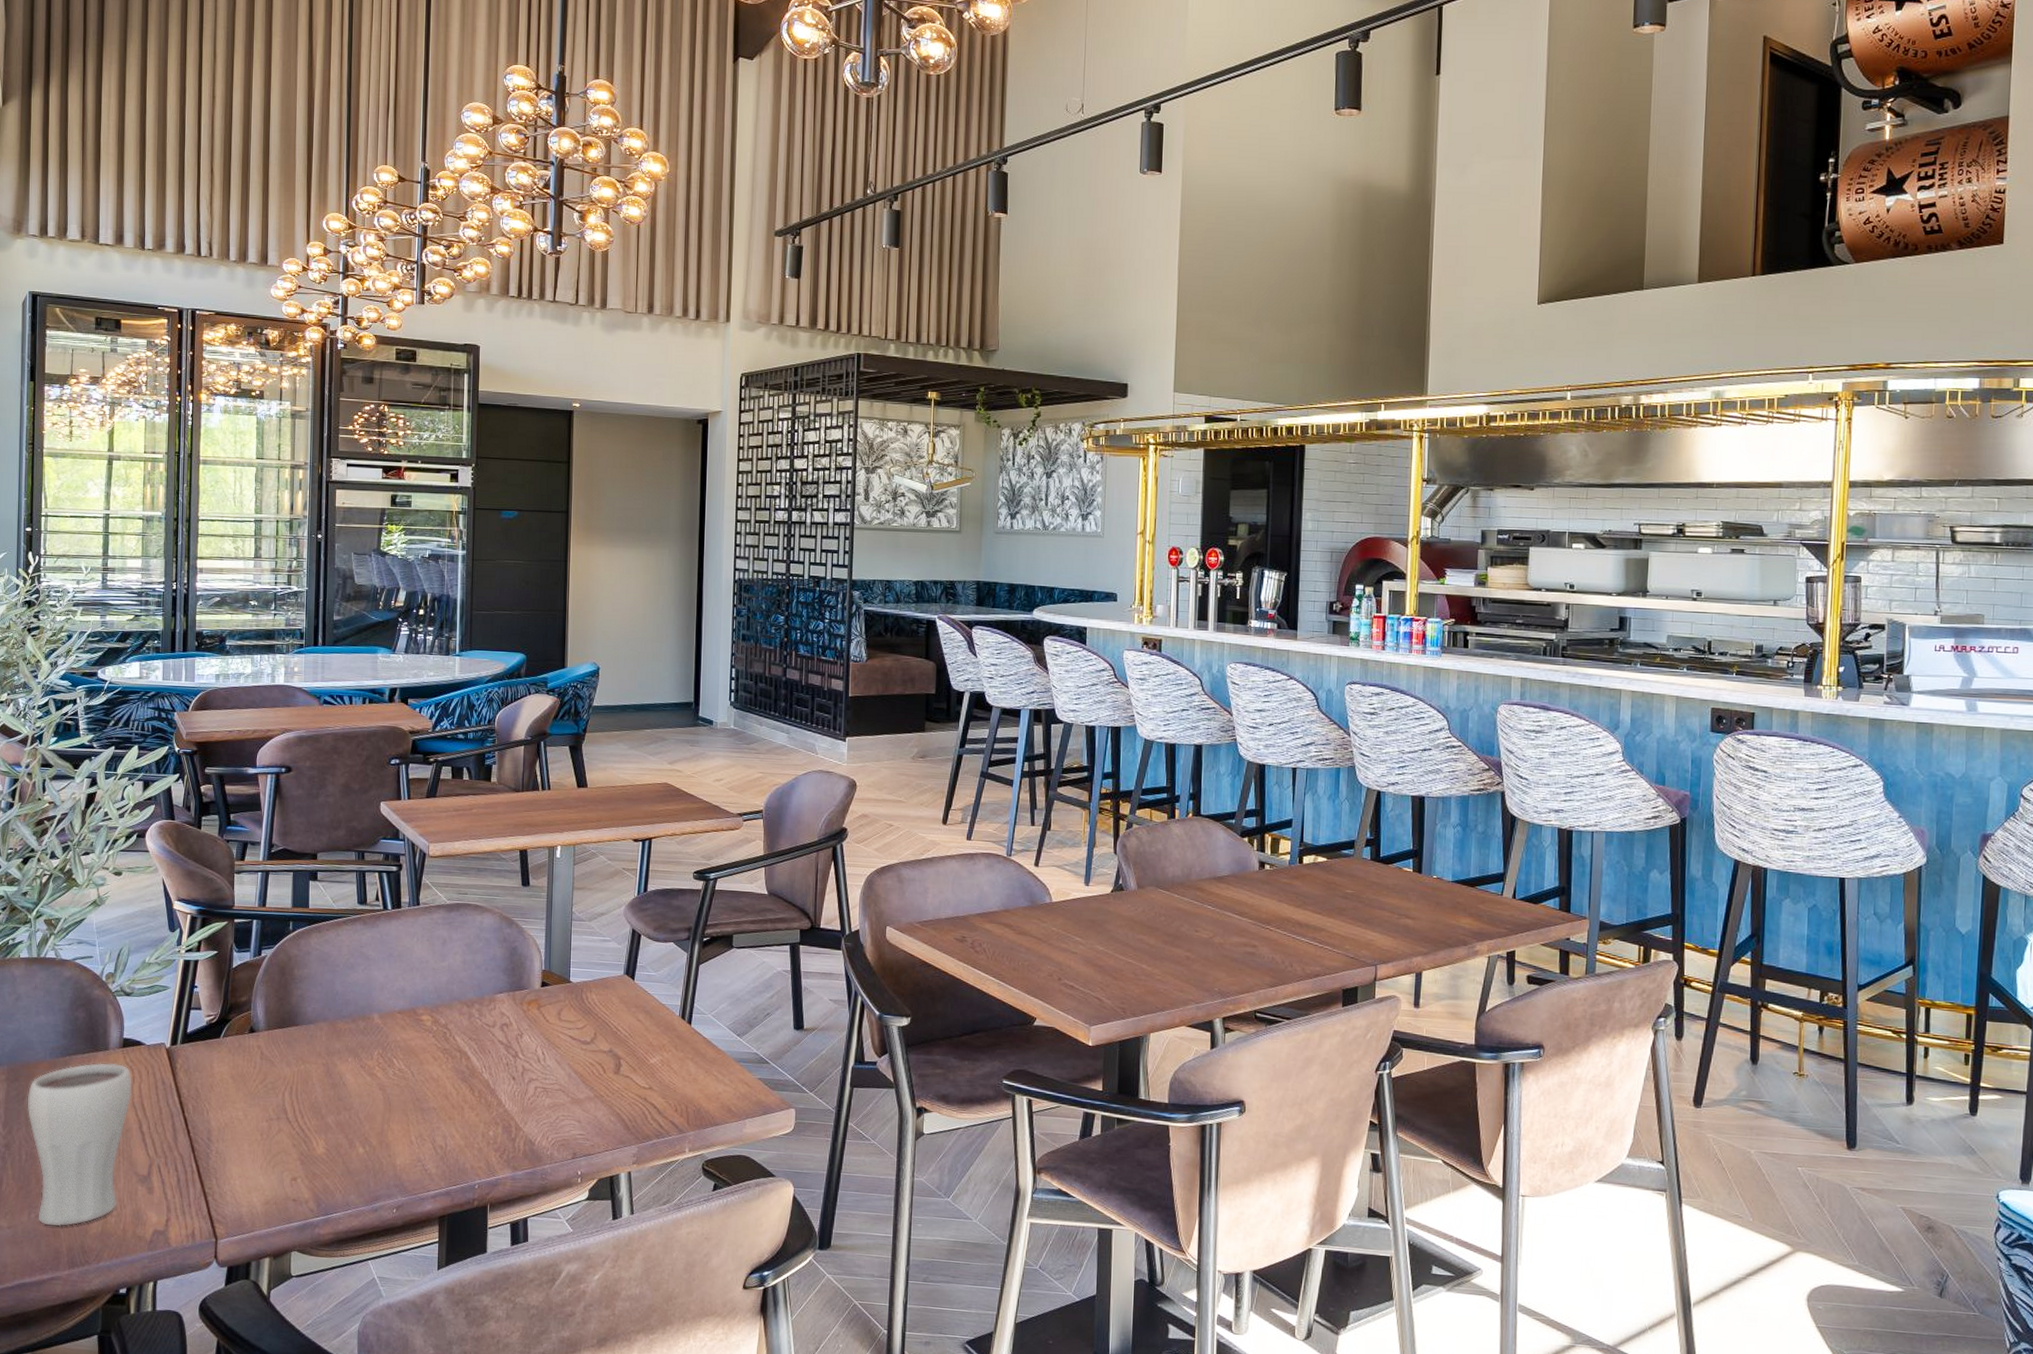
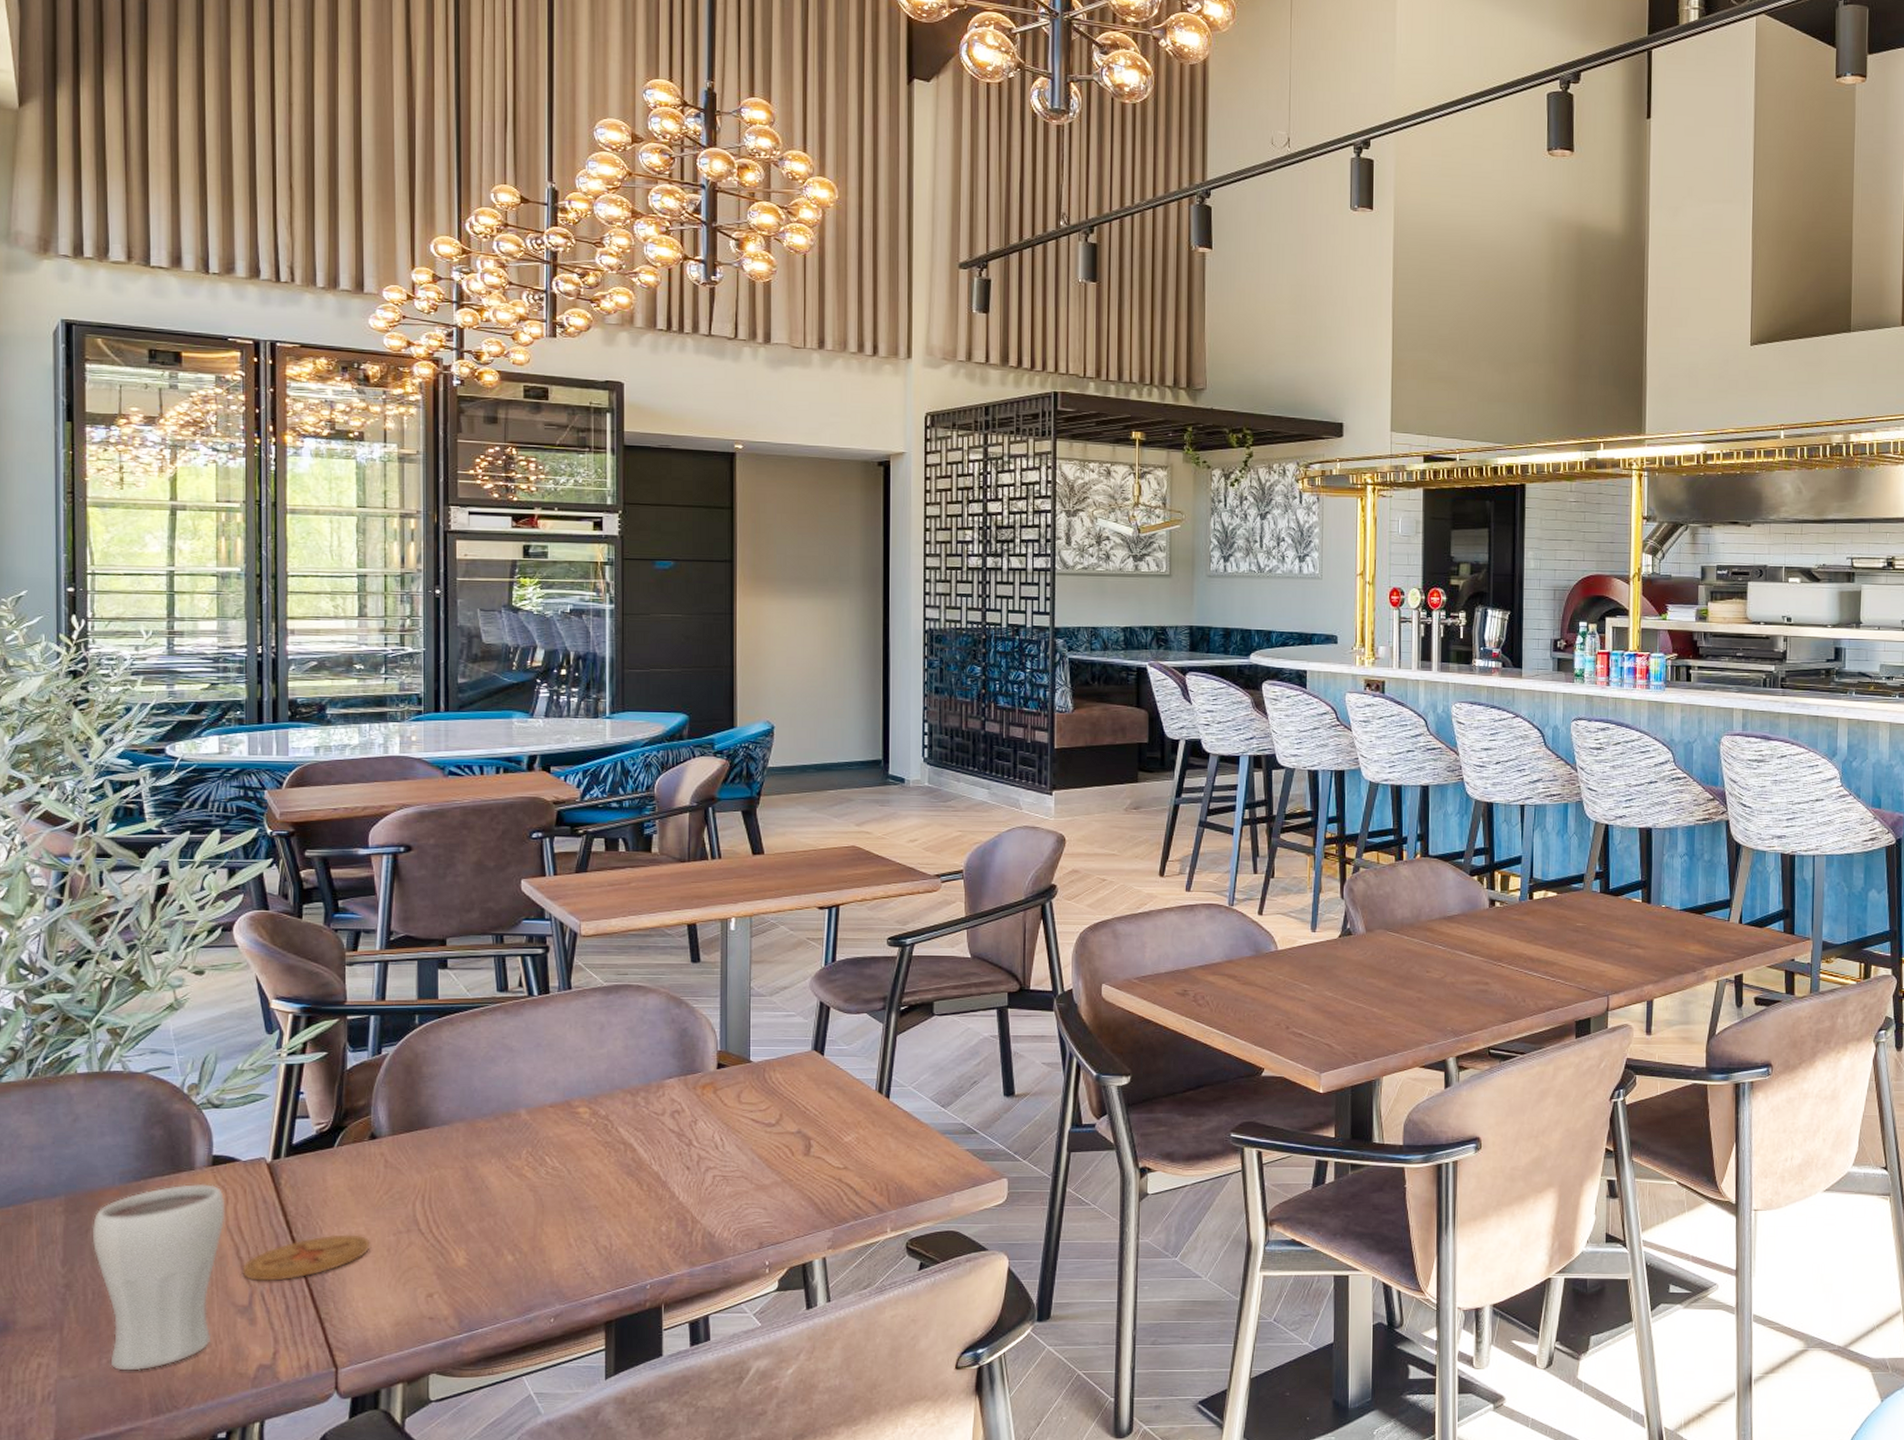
coaster: none [143,1117,247,1156] -> present [242,1234,370,1281]

